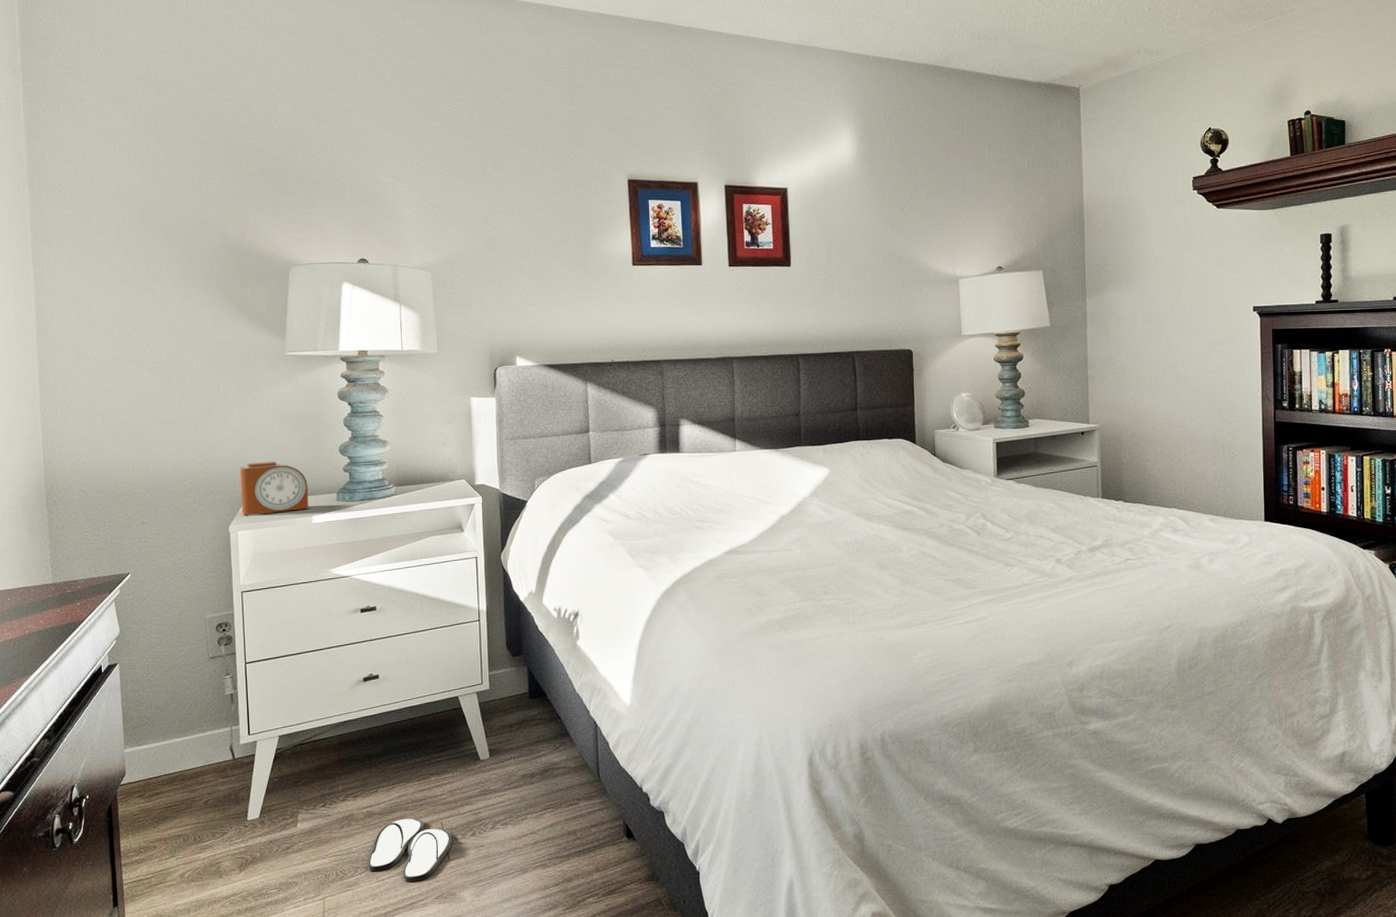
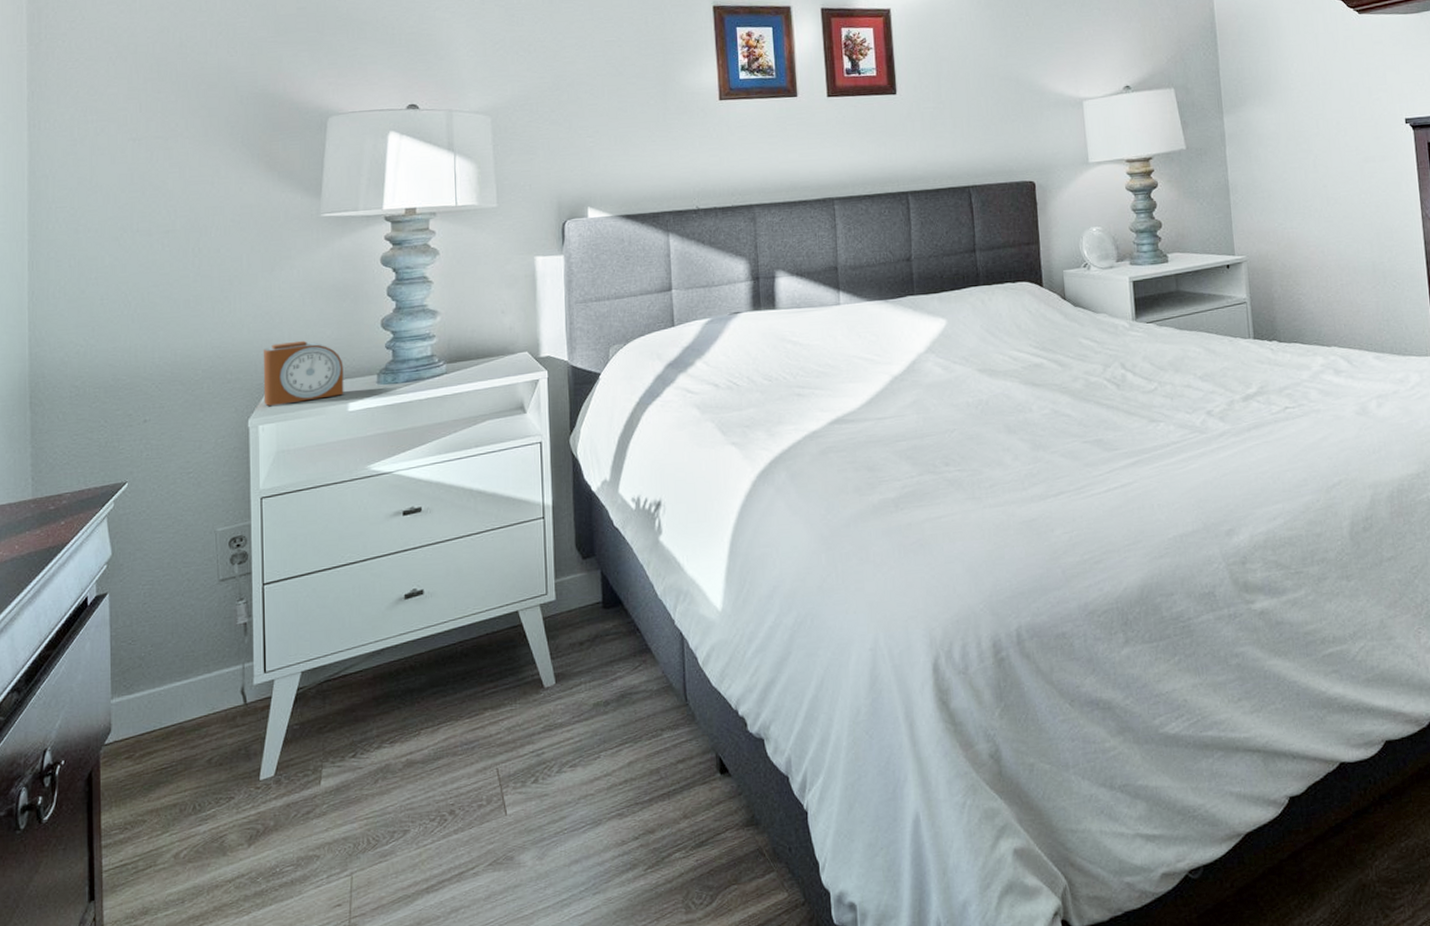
slippers: present [366,819,452,882] -> none [405,765,510,846]

